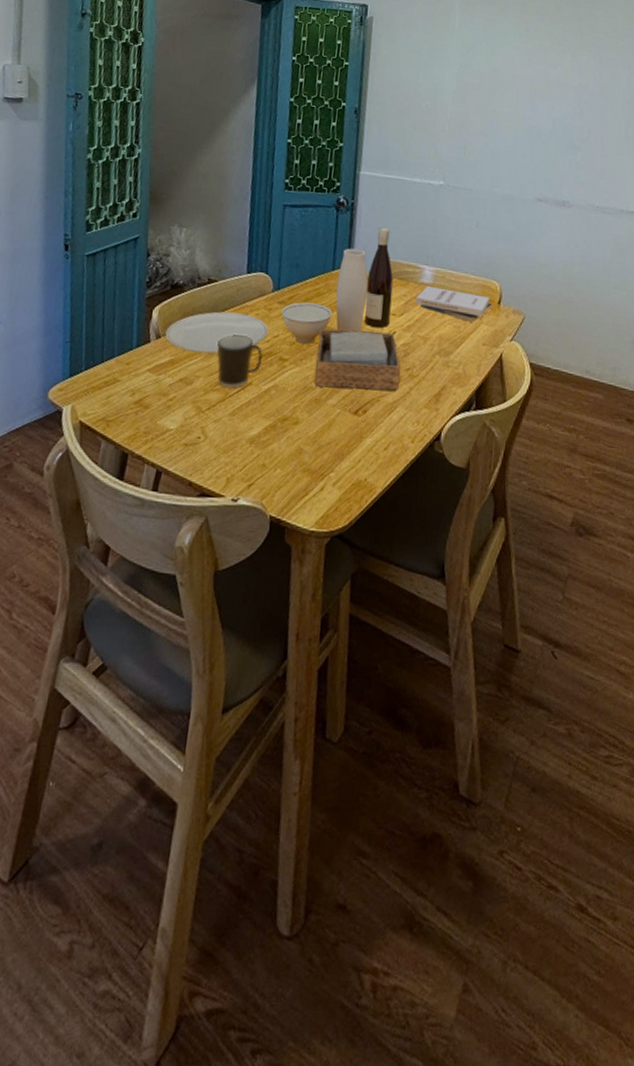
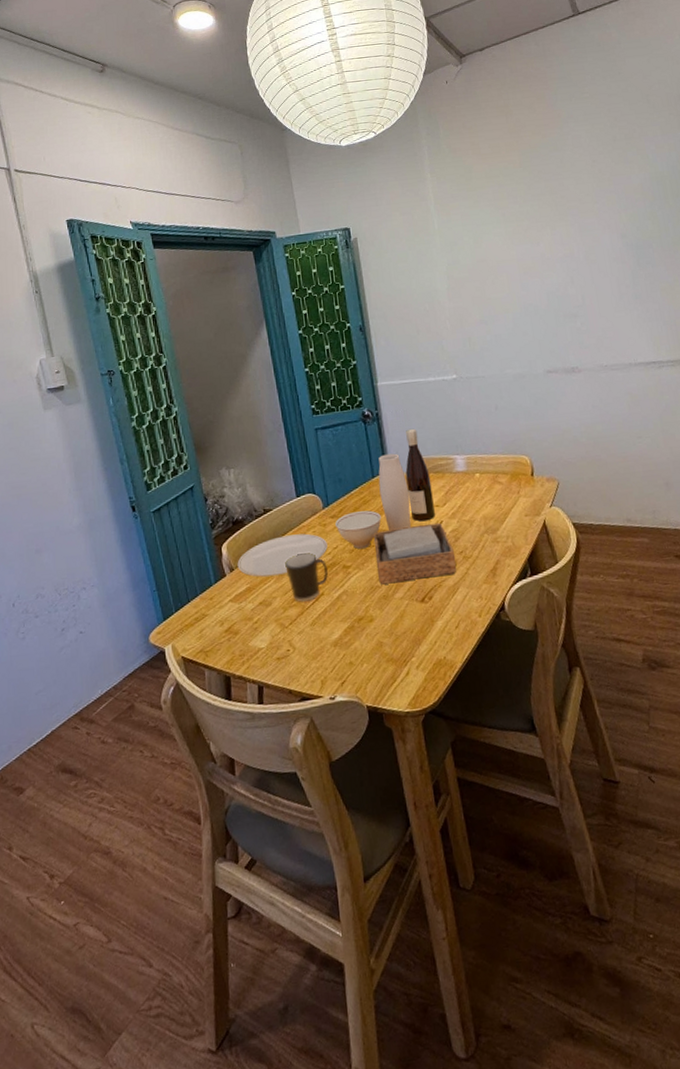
books: present [414,285,493,322] -> none [453,471,527,498]

